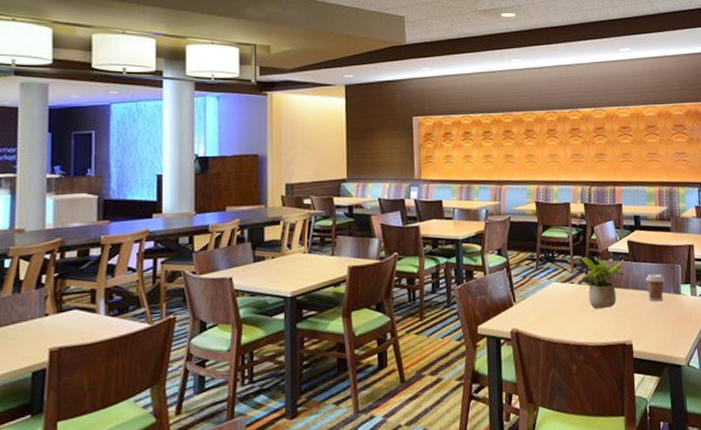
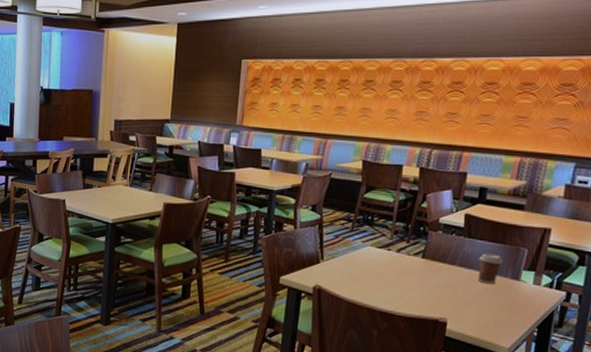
potted plant: present [577,256,624,310] -> none [394,225,453,282]

